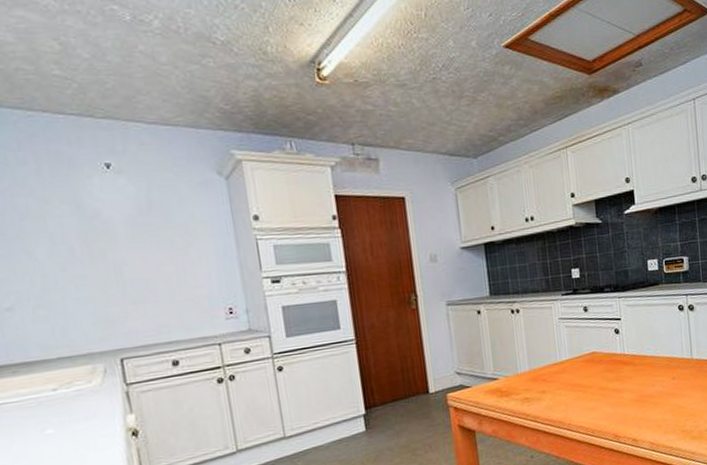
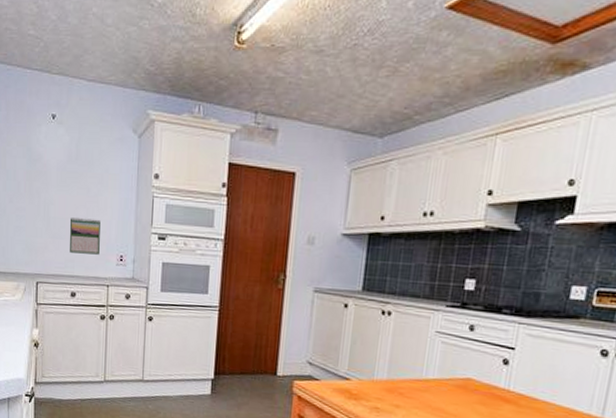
calendar: none [153,273,202,316] -> present [69,218,101,255]

